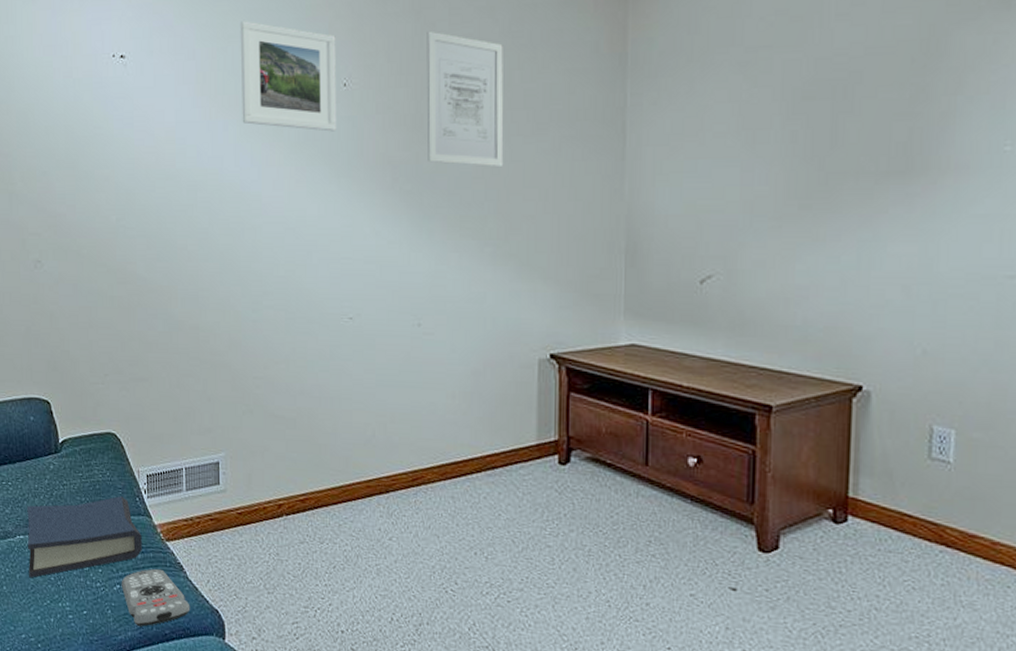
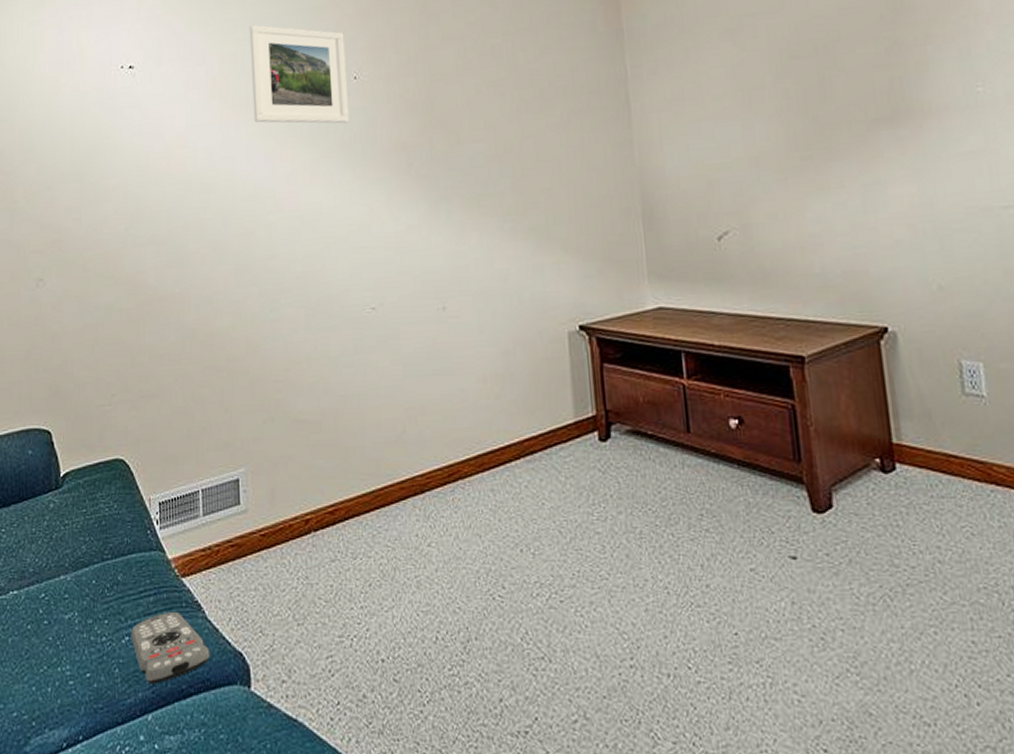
hardback book: present [27,496,142,578] -> none [21,531,154,641]
wall art: present [426,30,504,168] -> none [432,22,516,146]

